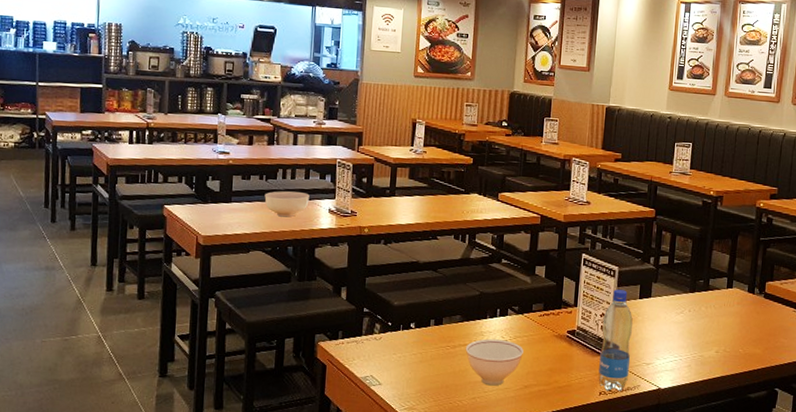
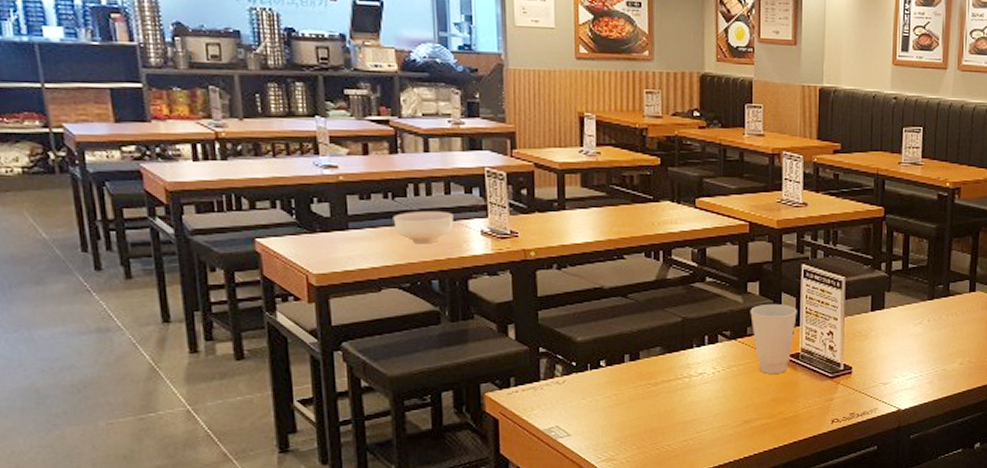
bowl: present [465,339,525,386] -> none [670,371,741,425]
cup: none [536,285,576,347] -> present [750,303,797,374]
bottle: present [598,289,633,392] -> none [829,302,865,418]

